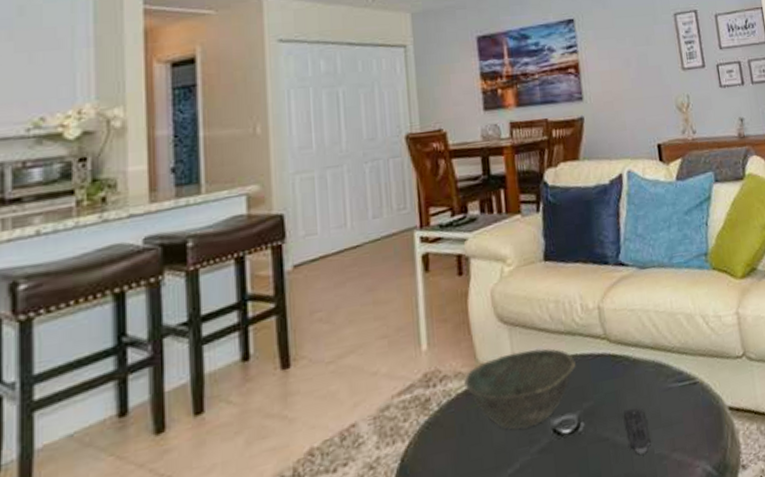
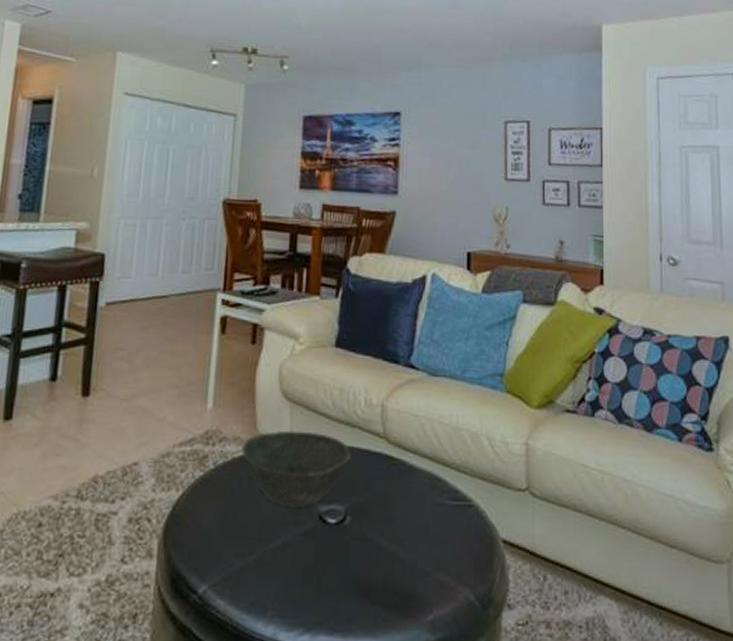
remote control: present [624,407,651,455] -> none [392,514,415,564]

